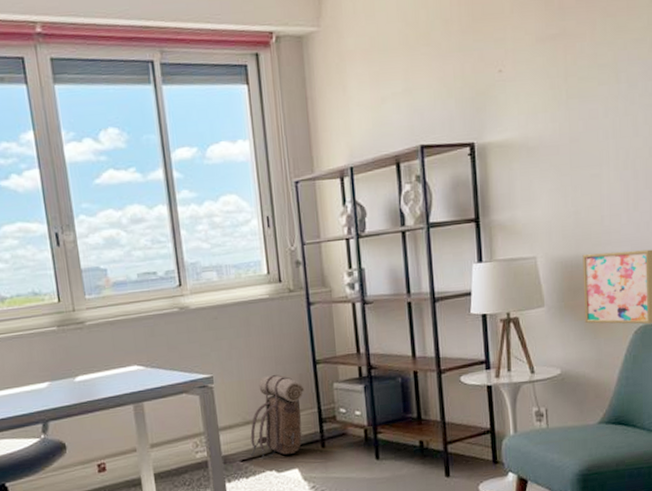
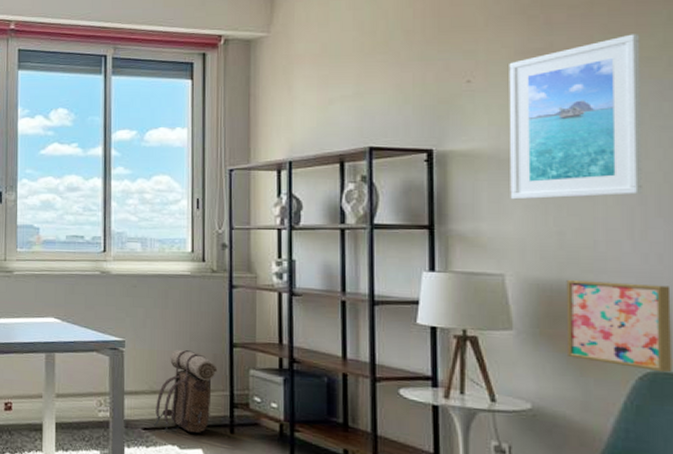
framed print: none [532,16,634,186] -> present [509,34,642,200]

